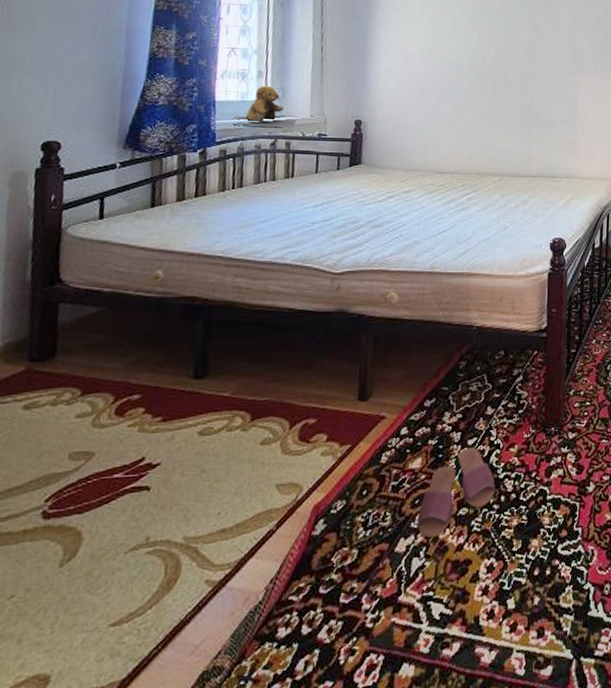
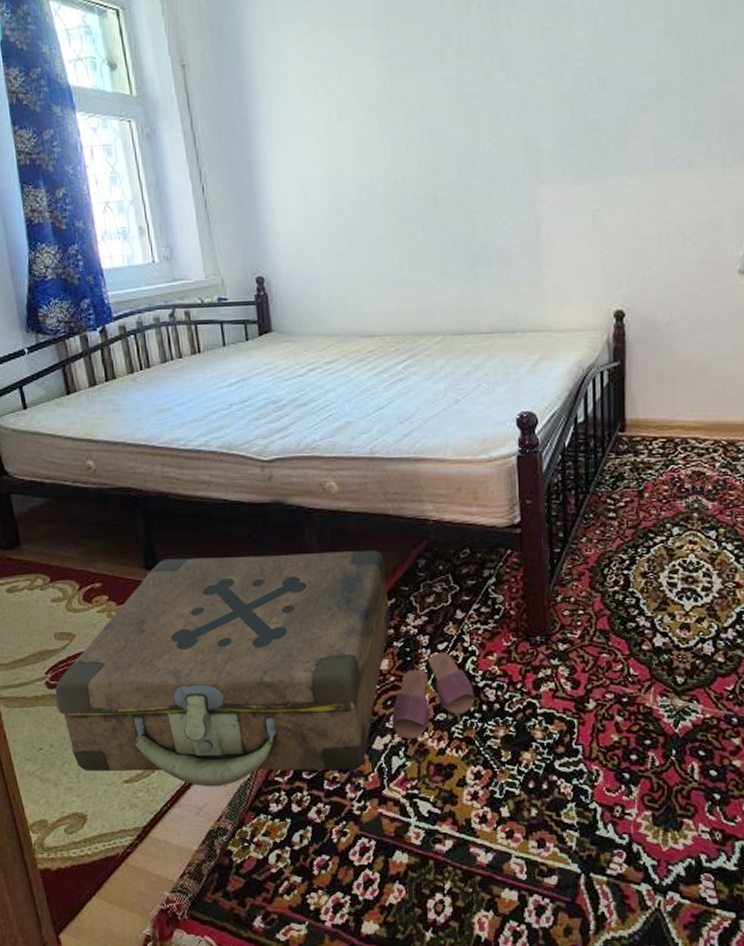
suitcase: none [48,354,431,618] -> present [55,550,391,787]
teddy bear: present [232,85,296,130] -> none [124,244,191,296]

